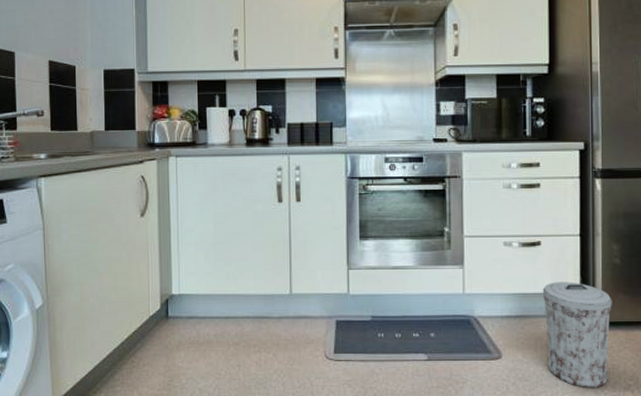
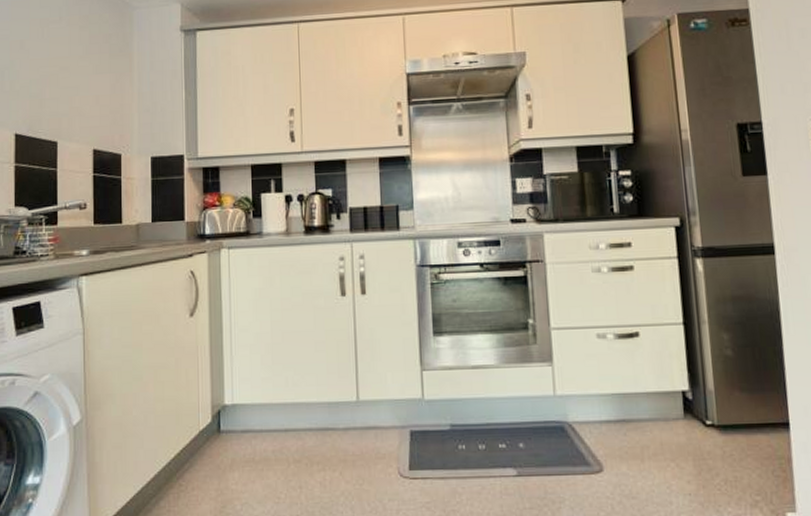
trash can: present [542,282,612,388] -> none [645,378,731,505]

